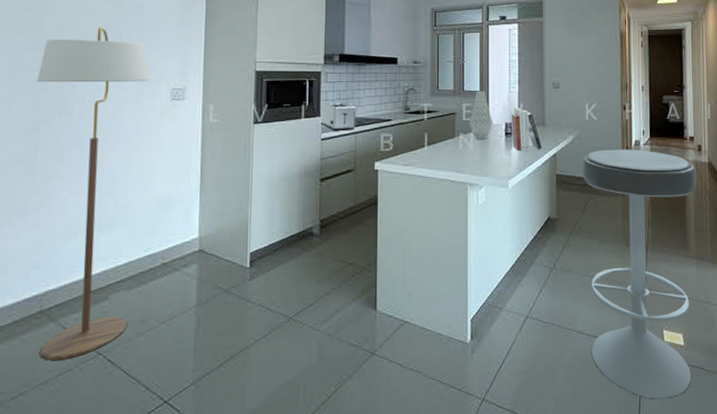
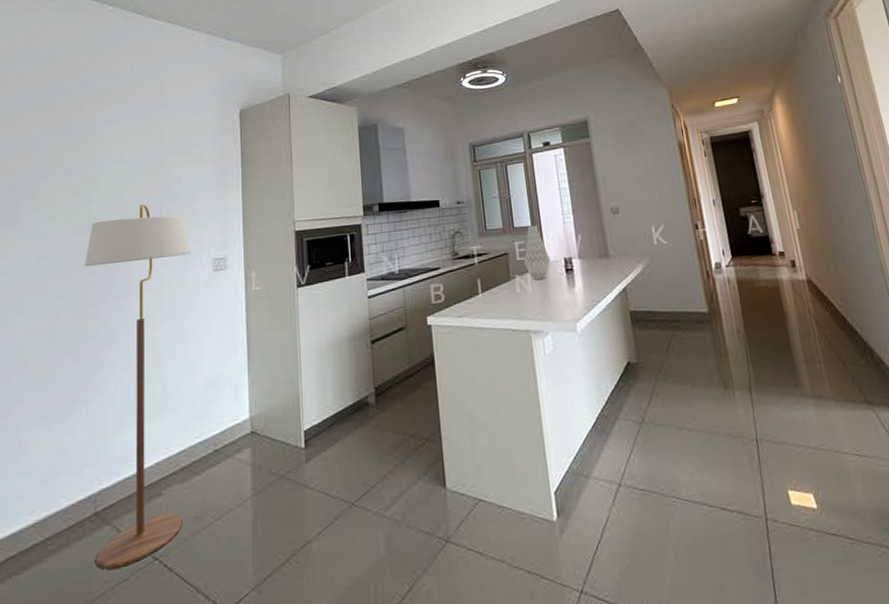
toaster: present [321,103,356,131] -> none [365,255,403,287]
books: present [512,107,542,151] -> none [570,239,610,289]
bar stool: present [582,149,697,400] -> none [657,273,835,582]

